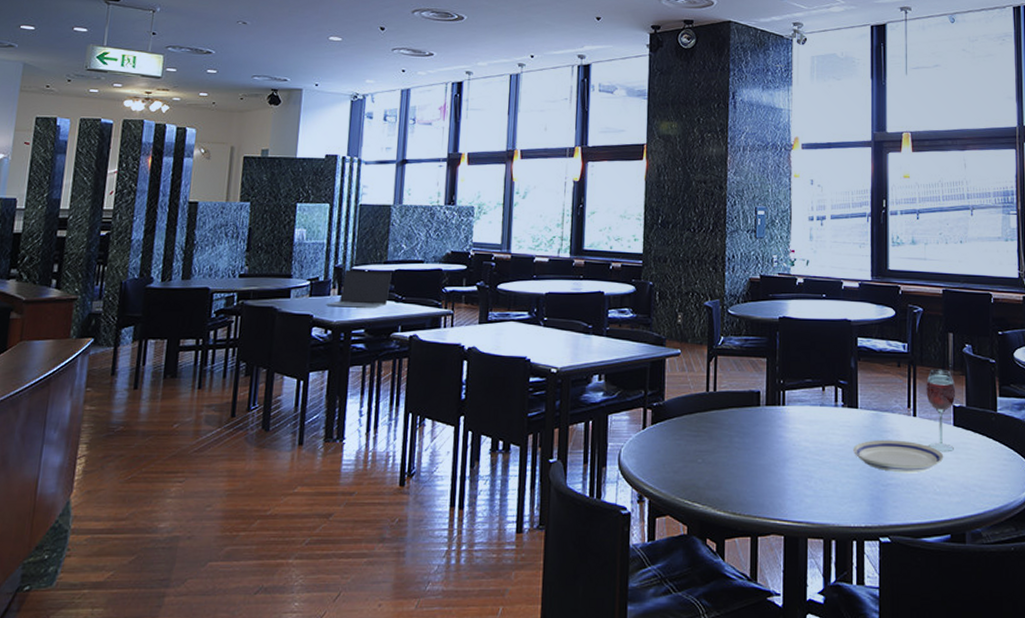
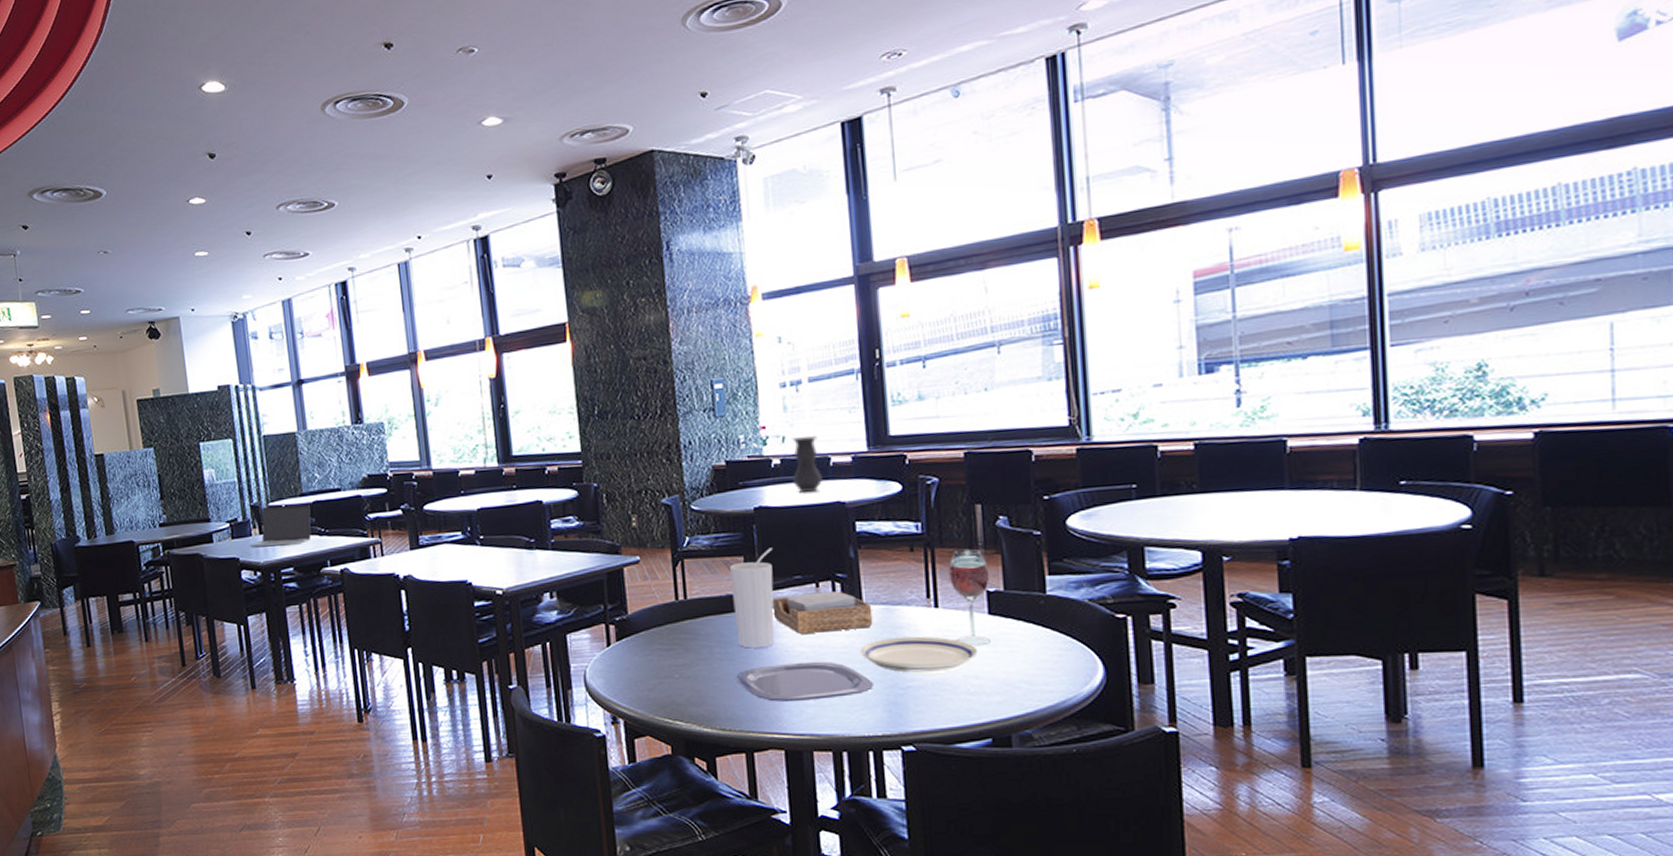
plate: none [749,456,861,492] -> present [735,661,873,703]
cup: none [754,353,790,440] -> present [730,547,775,649]
napkin holder: none [786,395,865,431] -> present [772,591,873,634]
vase: none [811,263,835,309] -> present [792,436,822,492]

